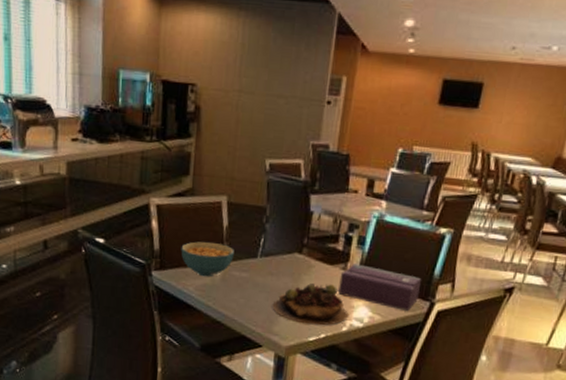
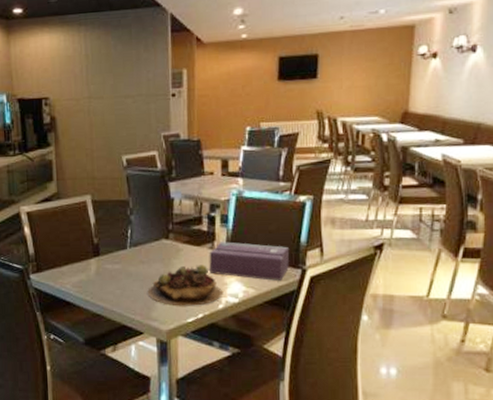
cereal bowl: present [181,241,234,277] -> none [54,239,105,274]

